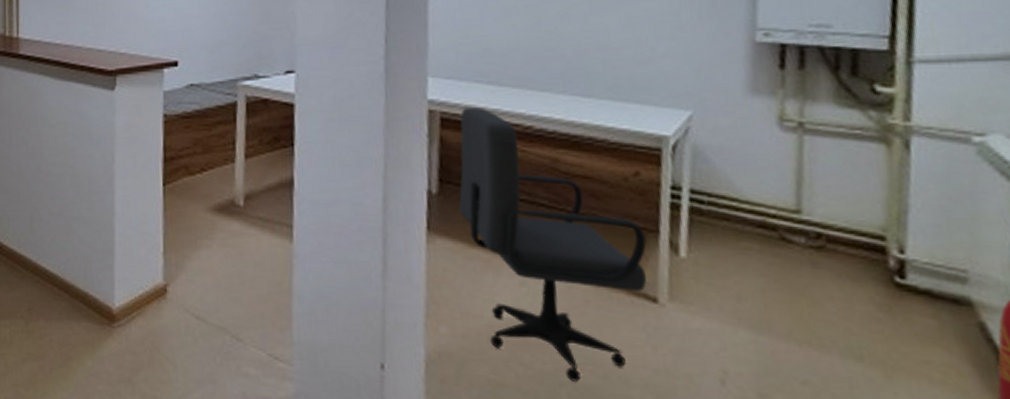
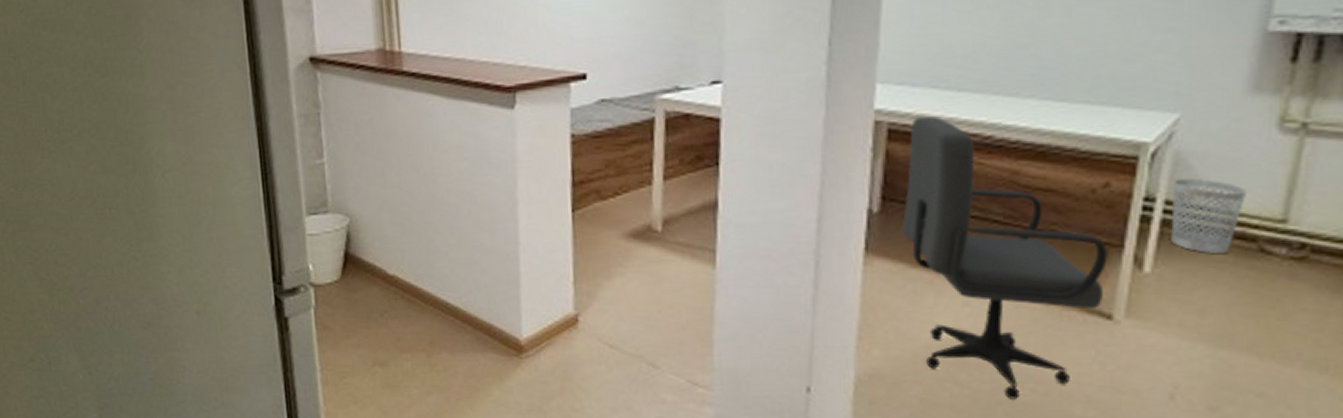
wastebasket: none [694,169,761,242] -> present [1171,178,1246,255]

